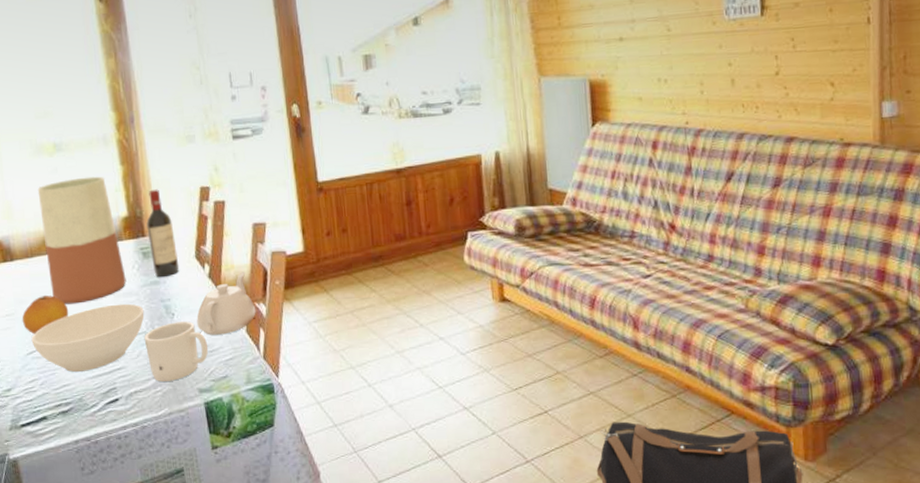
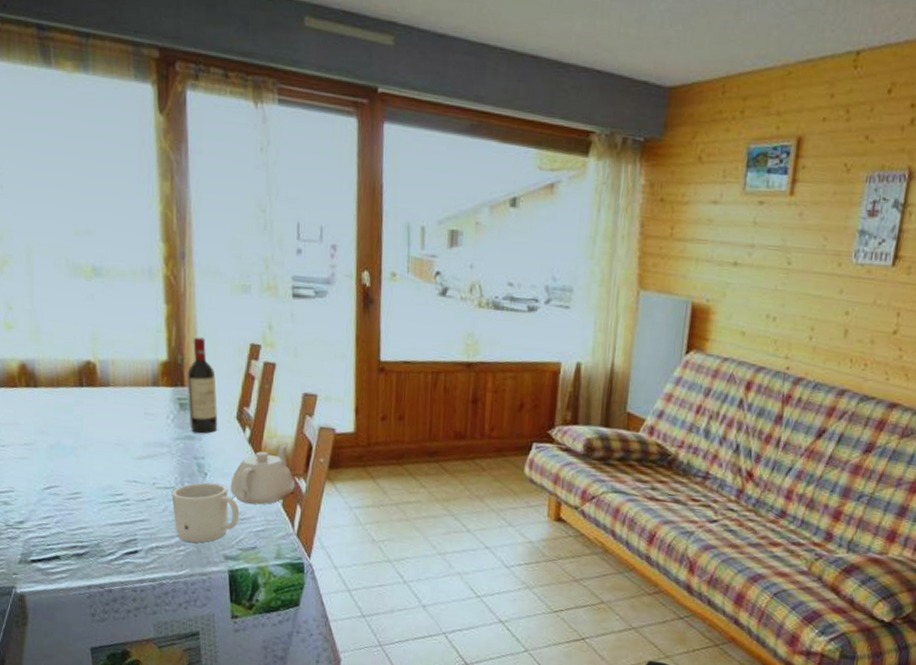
fruit: present [22,294,69,334] -> none [41,429,93,469]
bowl: present [31,303,145,372] -> none [50,452,175,517]
vase: present [37,176,127,304] -> none [70,309,159,445]

